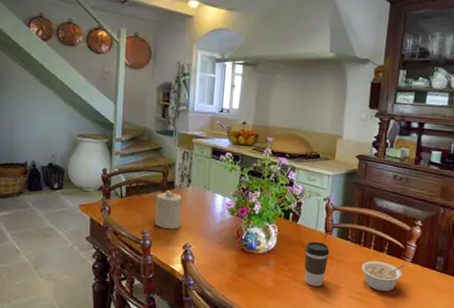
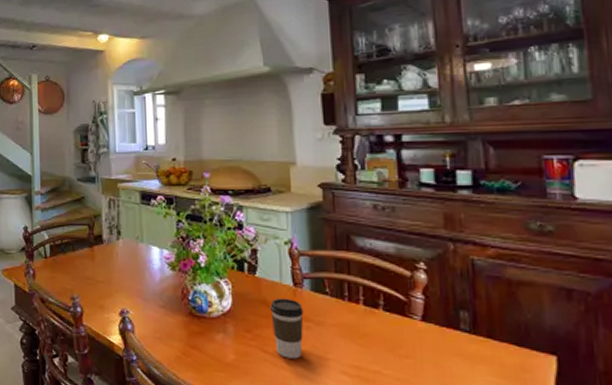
candle: present [155,189,183,229] -> none [84,245,114,292]
legume: present [361,261,406,291] -> none [350,321,414,363]

